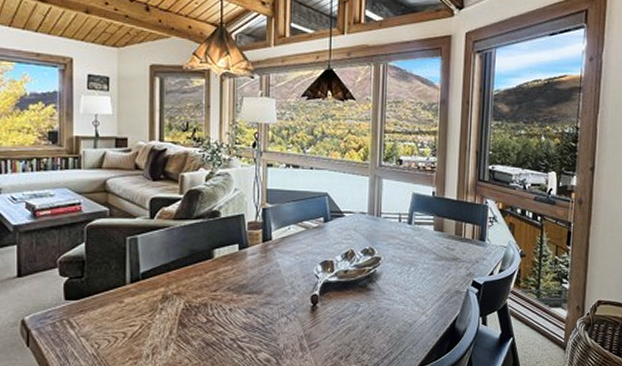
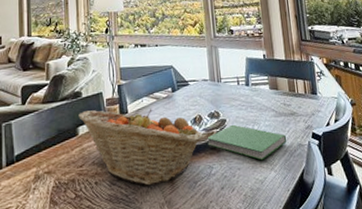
fruit basket: none [215,233,353,318] -> present [78,109,203,186]
hardcover book: none [357,263,445,304] -> present [207,124,287,161]

